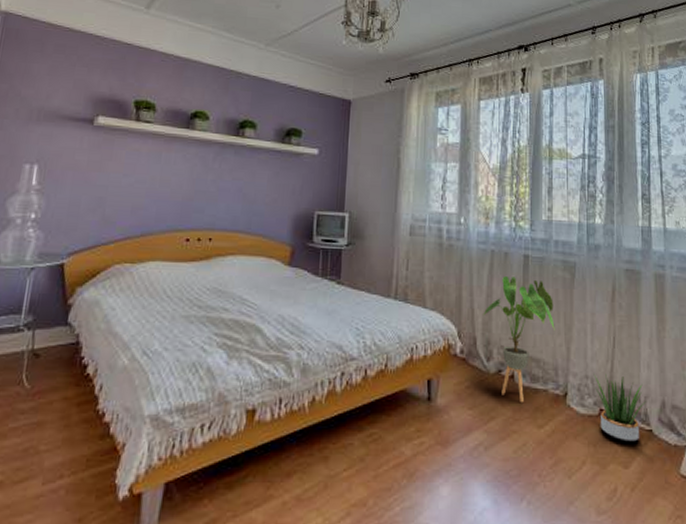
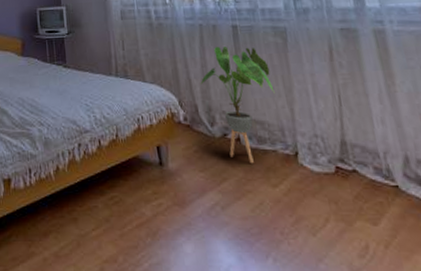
potted plant: present [593,373,647,442] -> none [322,131,388,198]

